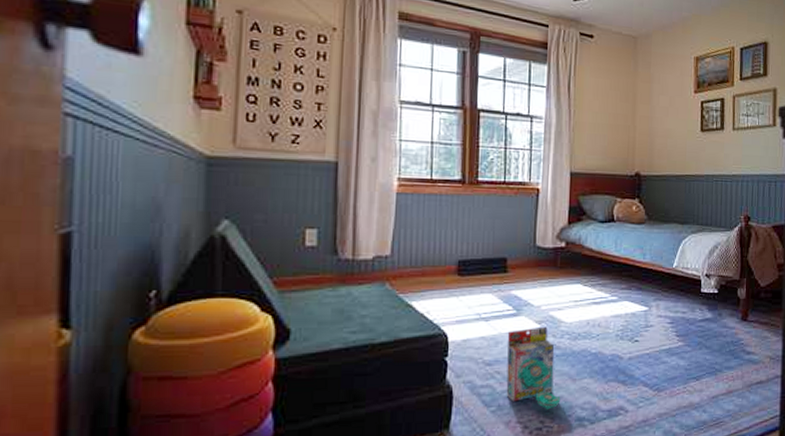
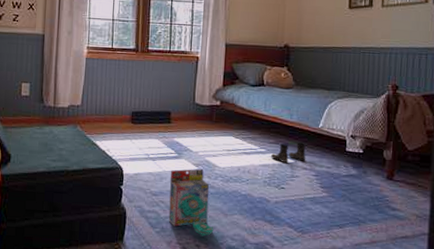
boots: none [622,286,660,311] -> present [270,142,306,163]

